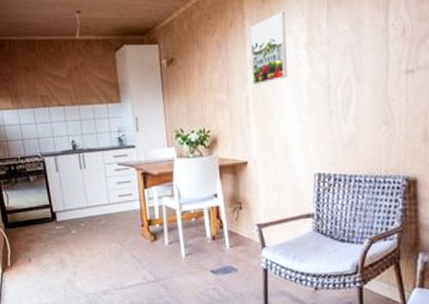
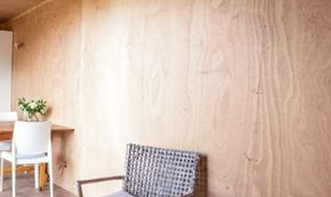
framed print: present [249,11,287,85] -> none [84,18,113,70]

